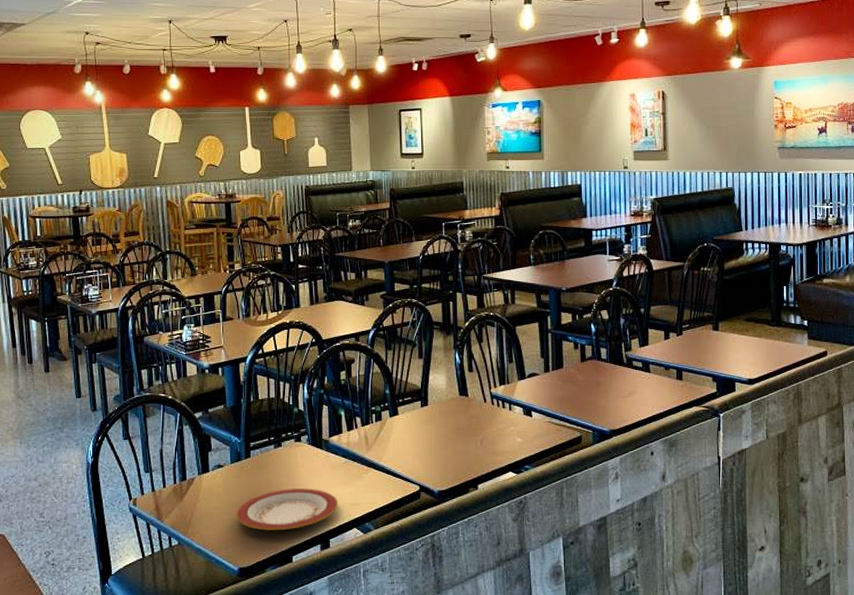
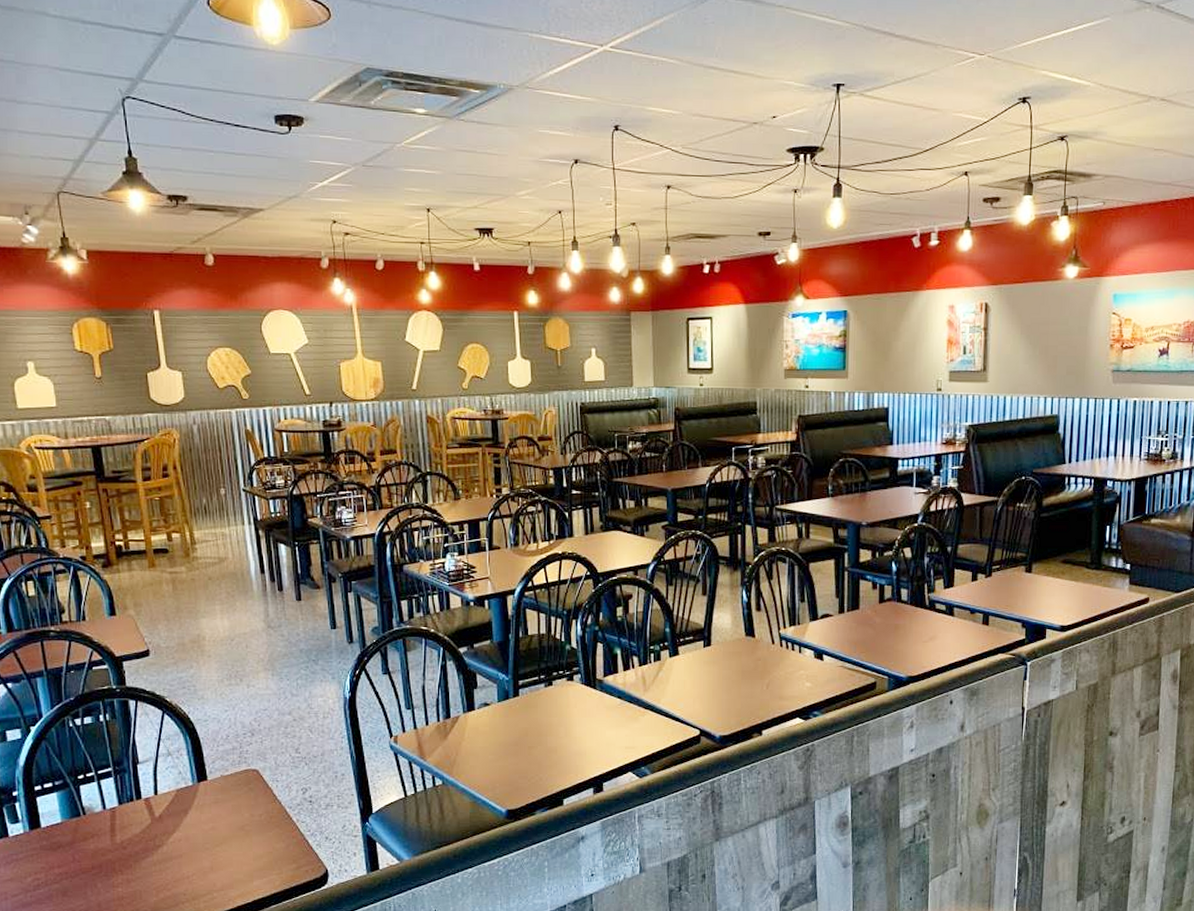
plate: present [236,488,339,531] -> none [504,730,613,772]

